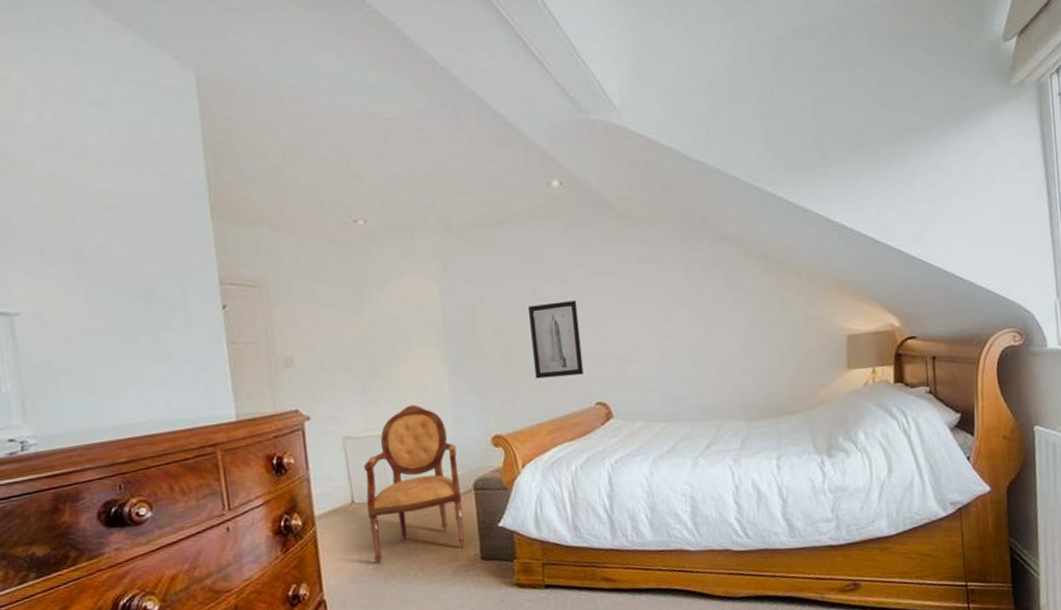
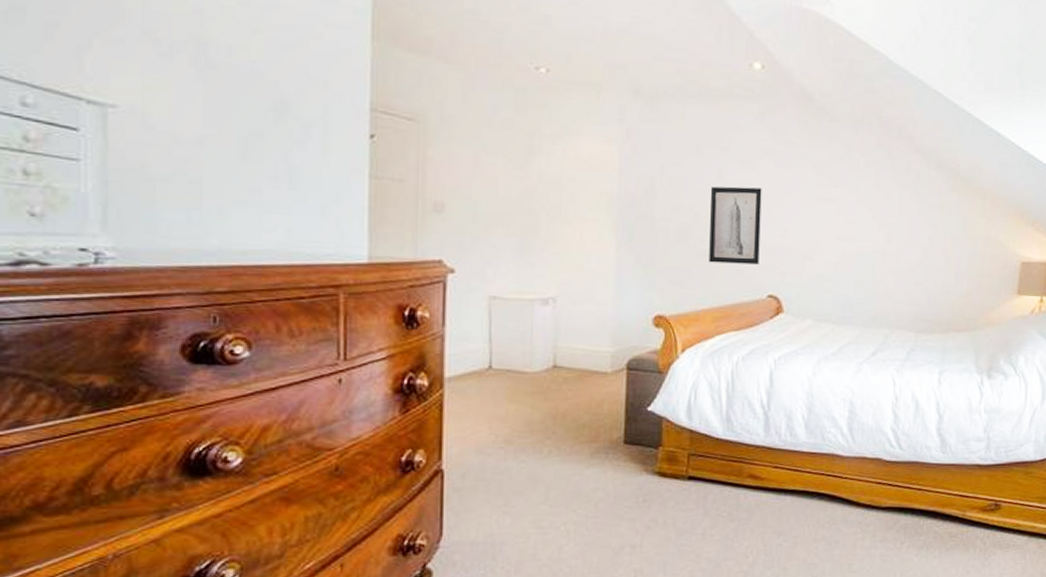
armchair: present [363,404,466,565] -> none [505,272,615,438]

